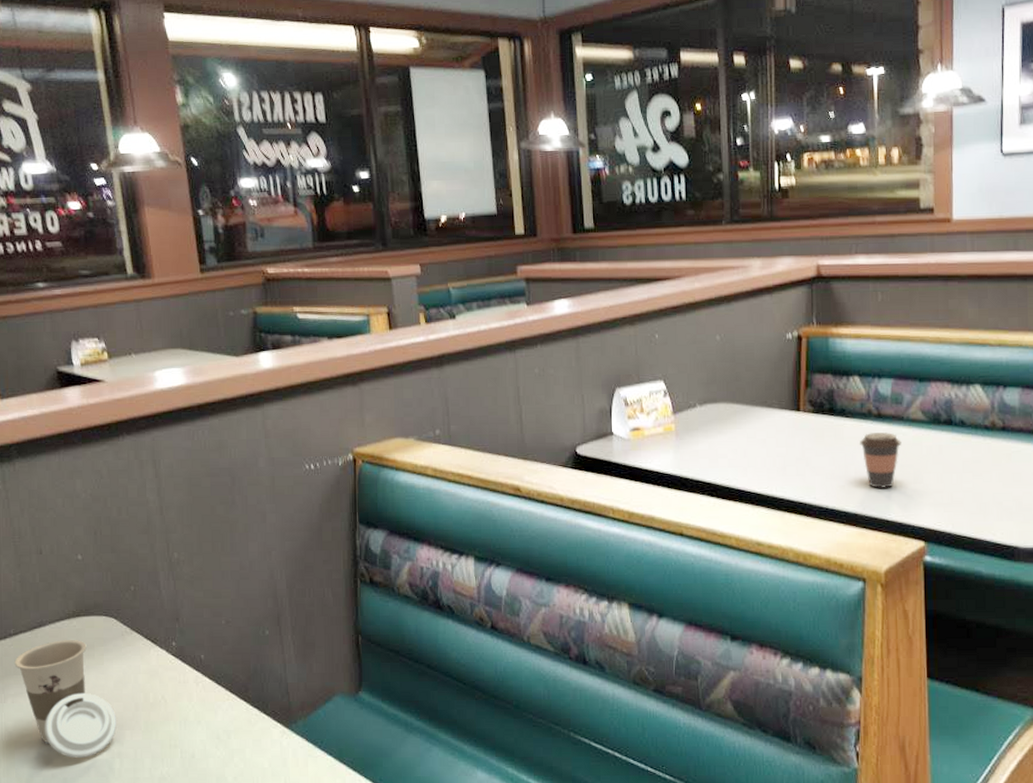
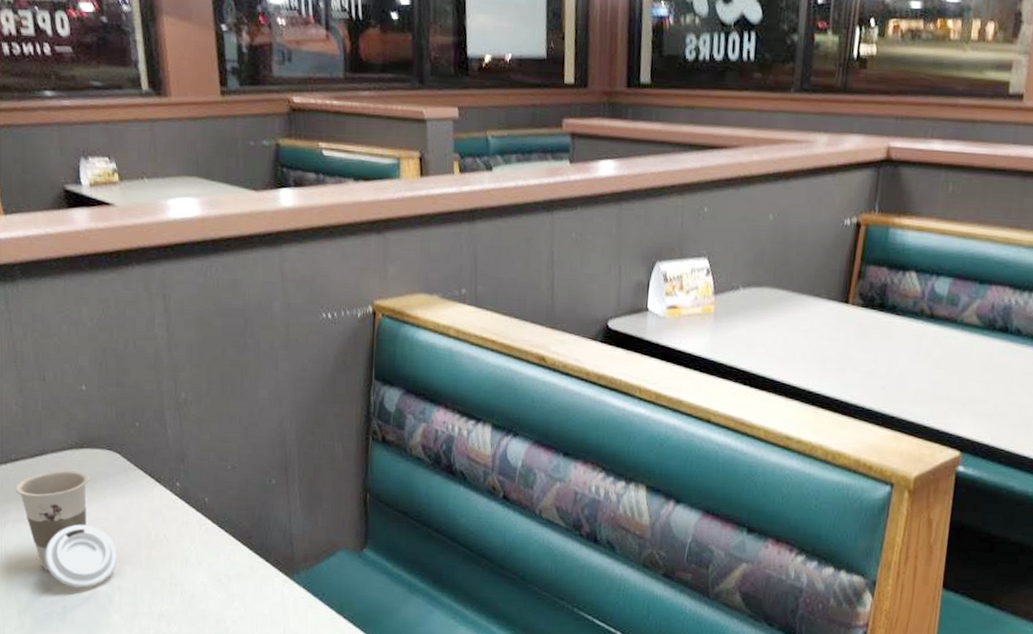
coffee cup: present [860,432,901,489] -> none [907,333,951,394]

